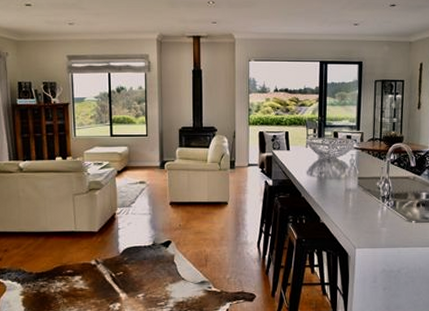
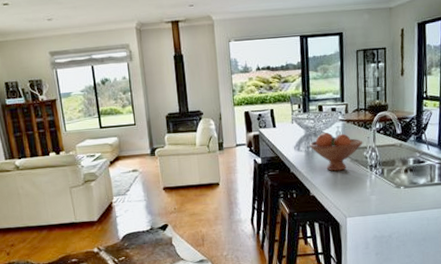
fruit bowl: none [322,160,377,200] -> present [309,133,363,172]

